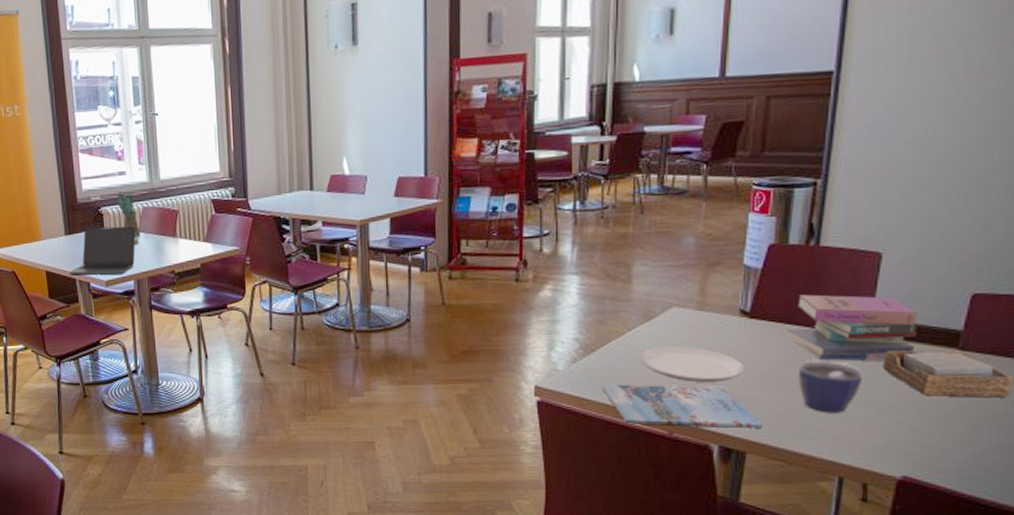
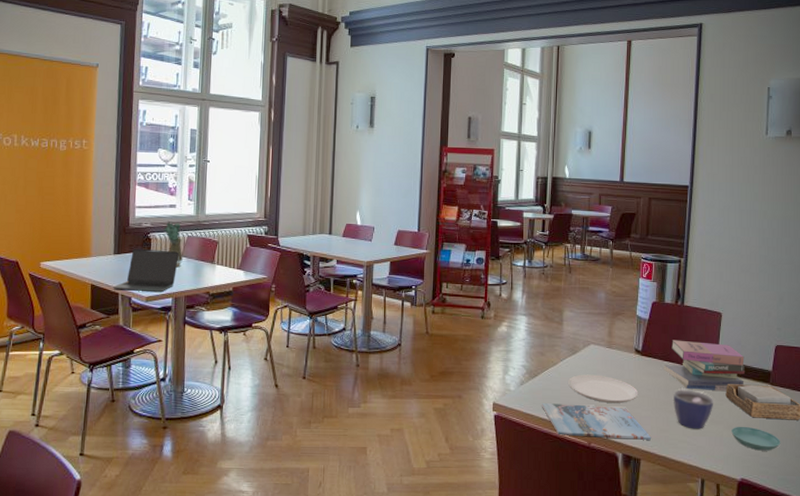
saucer: none [889,407,972,440] -> present [731,426,781,451]

